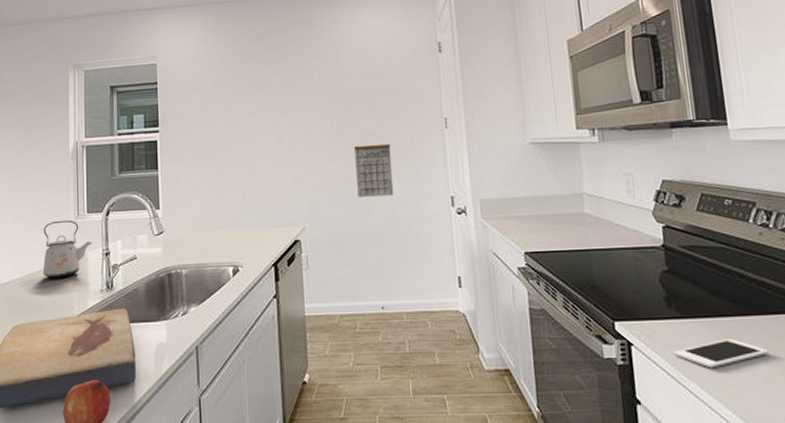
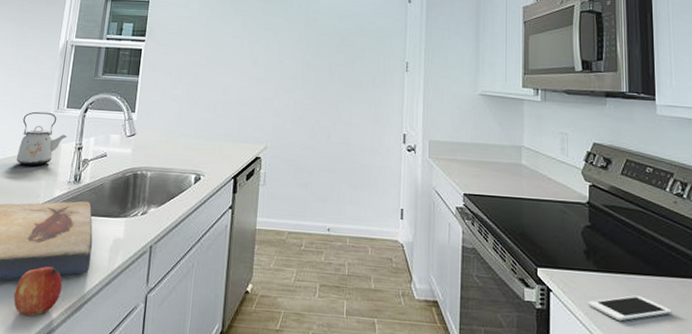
calendar: present [354,143,394,197] -> none [319,77,355,127]

